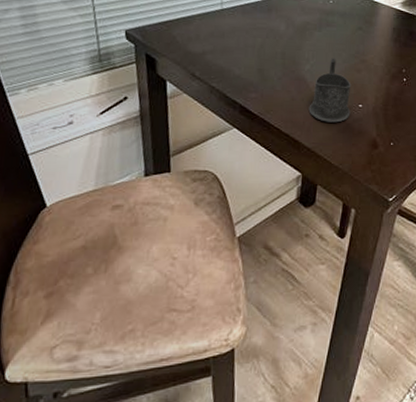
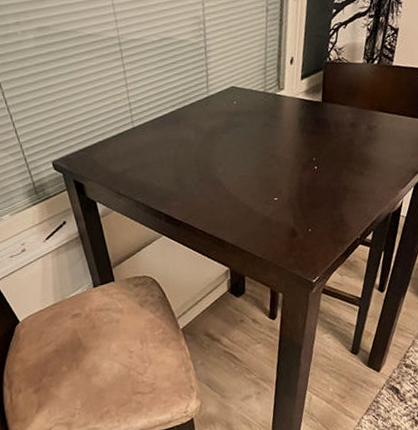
mug: present [308,58,351,123] -> none [227,157,268,219]

